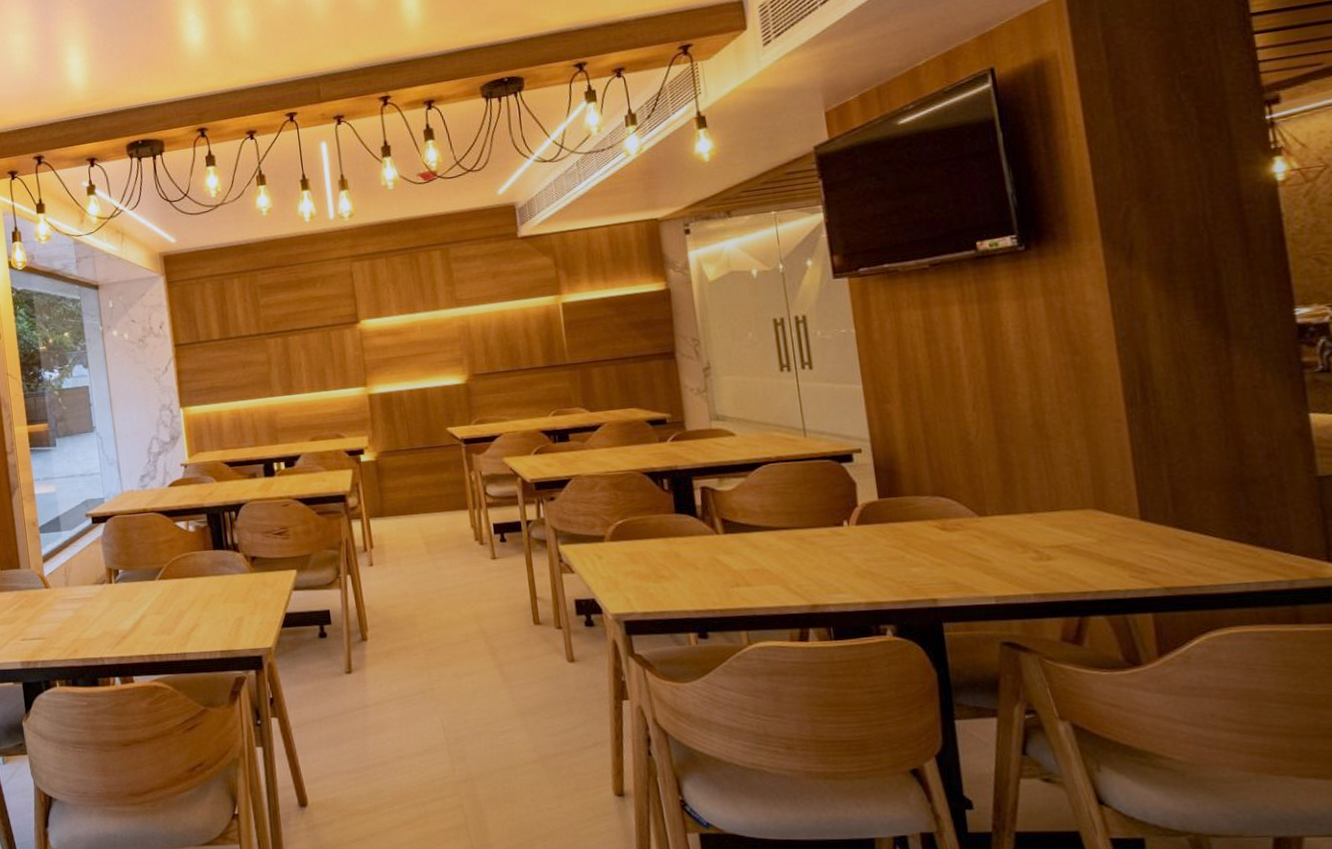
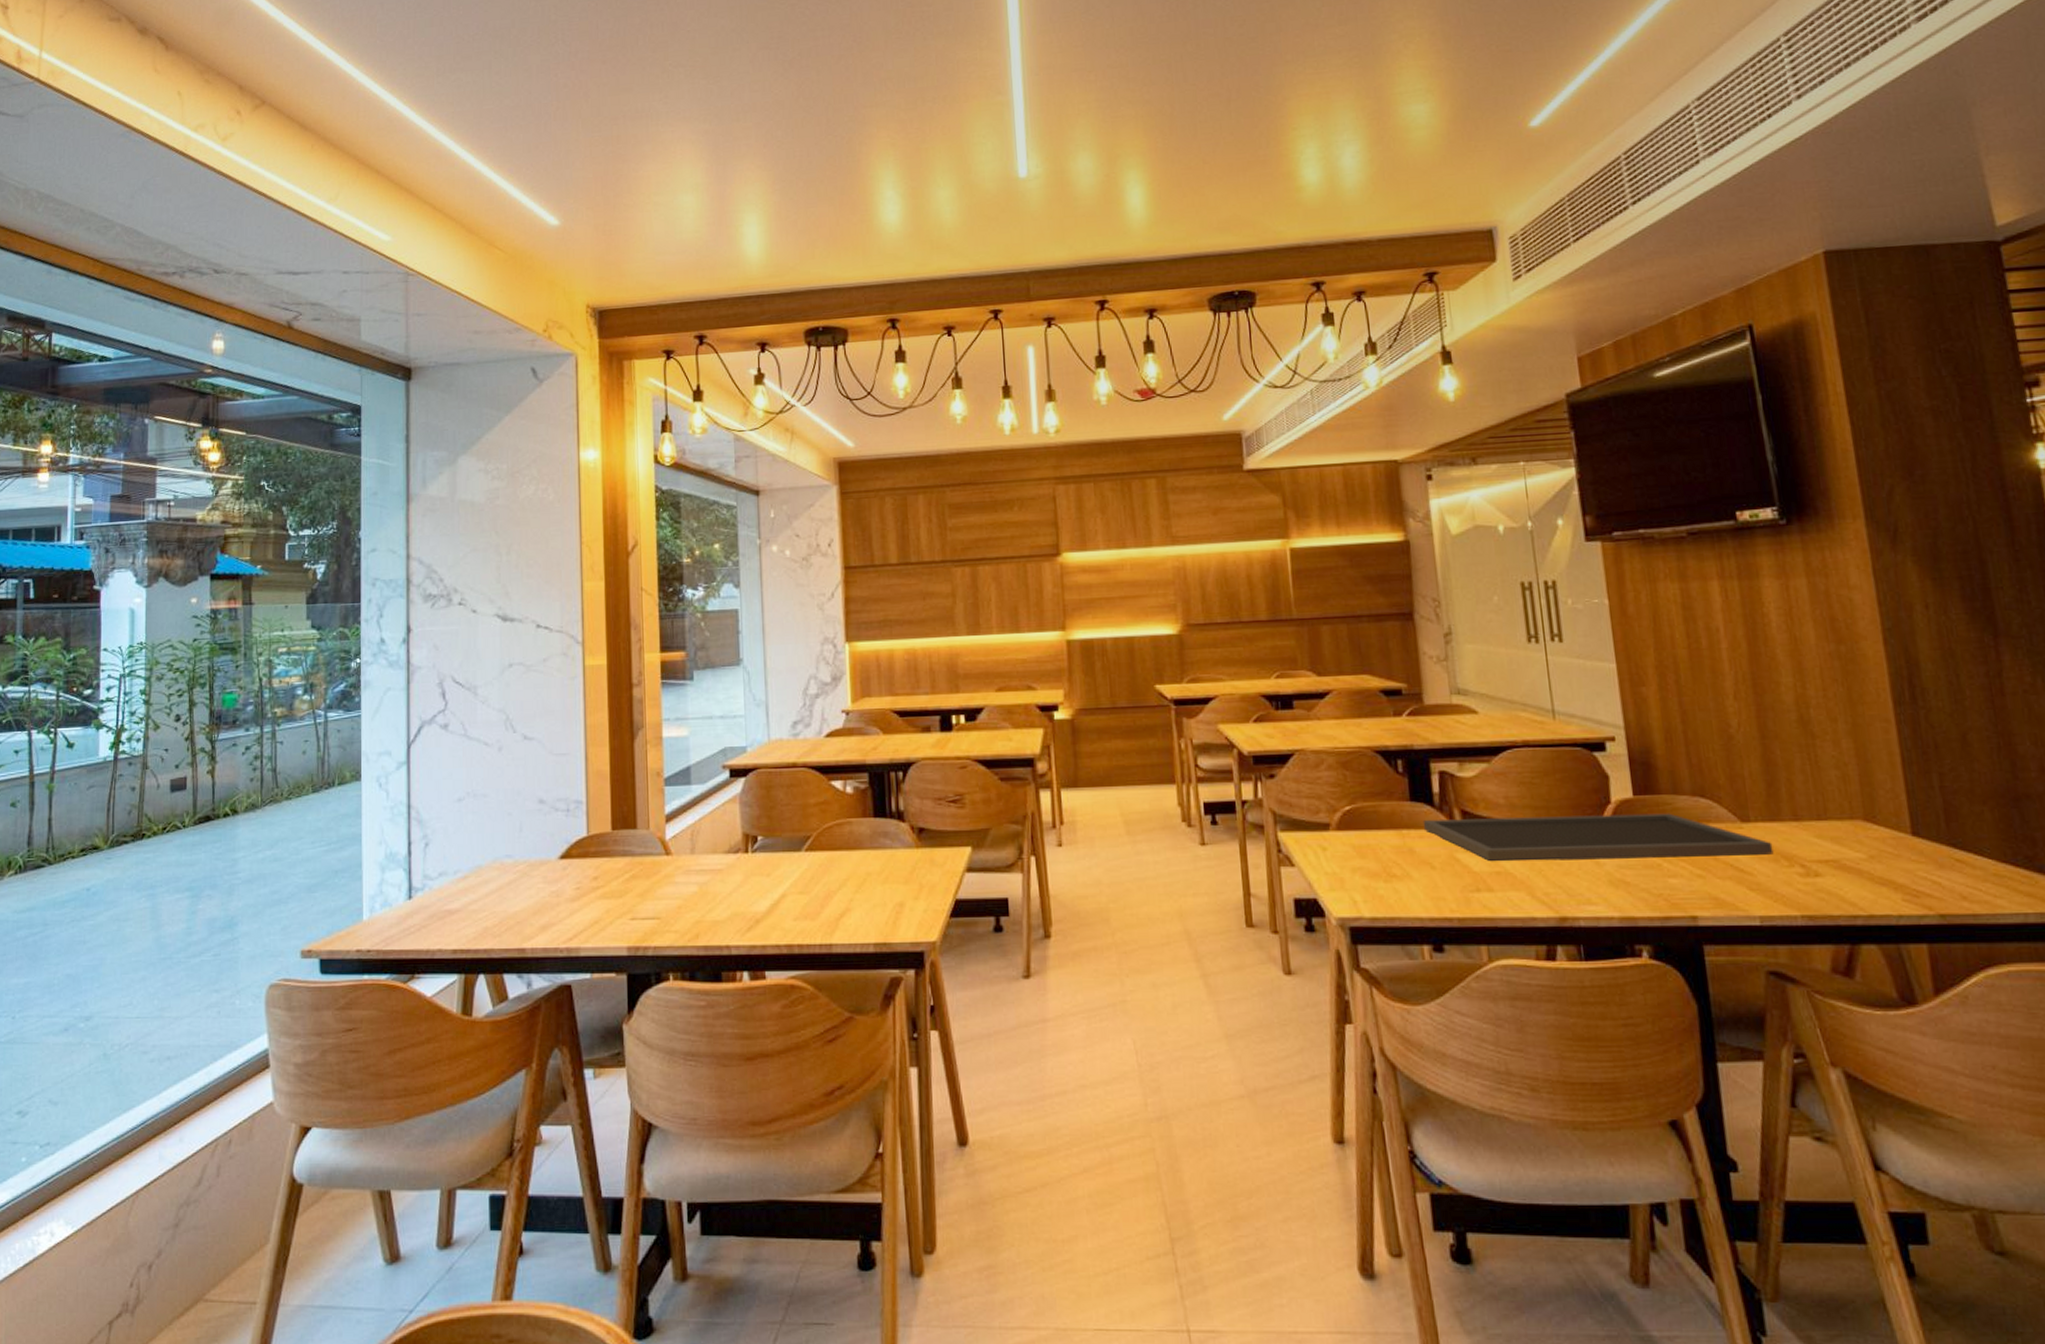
tray: none [687,512,1009,561] -> present [1422,813,1774,861]

